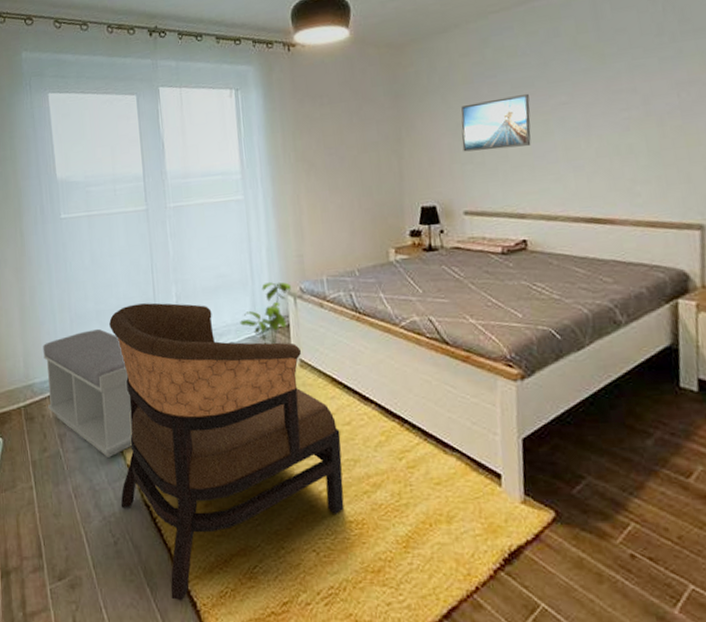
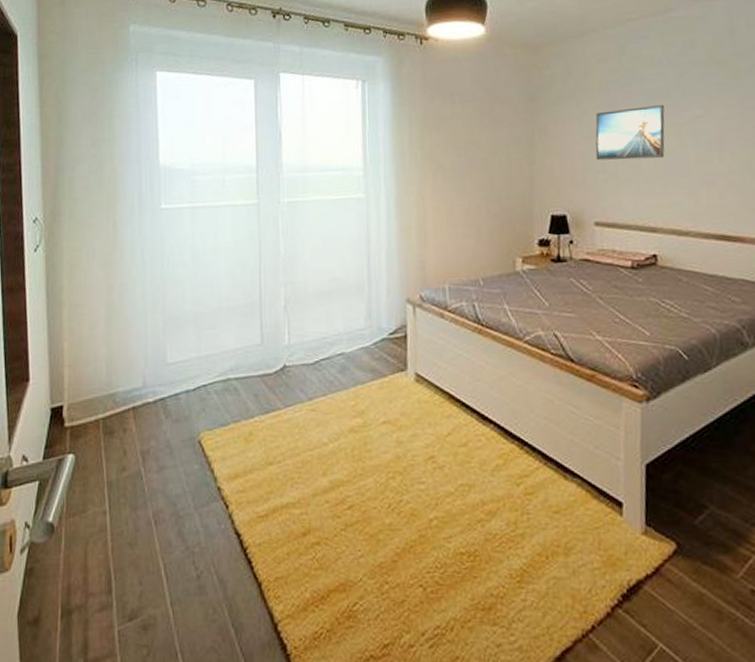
bench: present [43,329,133,457] -> none [130,334,227,478]
armchair: present [109,302,345,601] -> none [207,306,456,644]
house plant: present [240,282,292,344] -> none [353,289,412,356]

